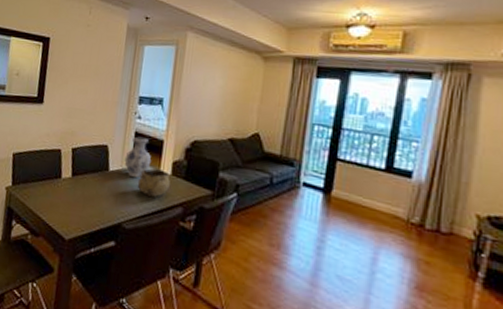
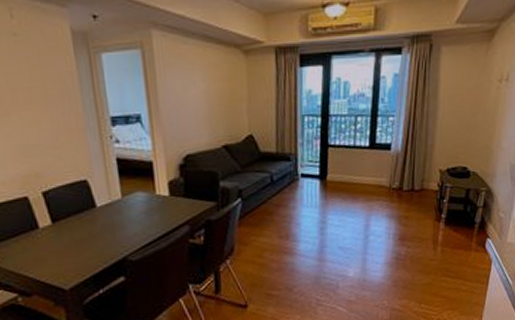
vase: present [124,136,152,178] -> none [111,162,144,207]
decorative bowl: present [137,169,170,197] -> none [133,193,171,223]

